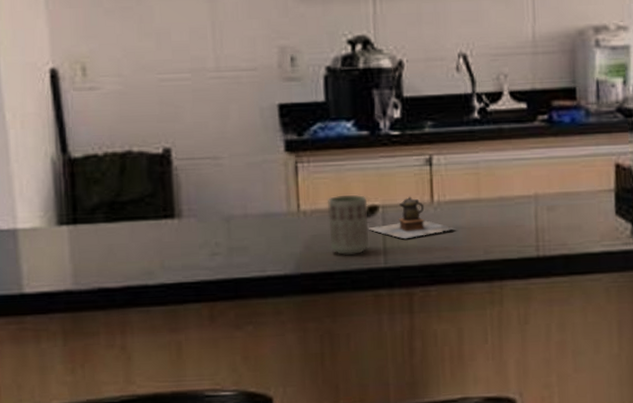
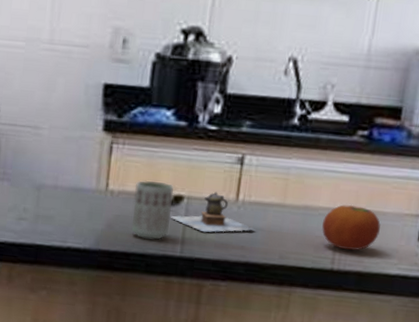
fruit: none [520,189,577,235] -> present [322,204,381,251]

